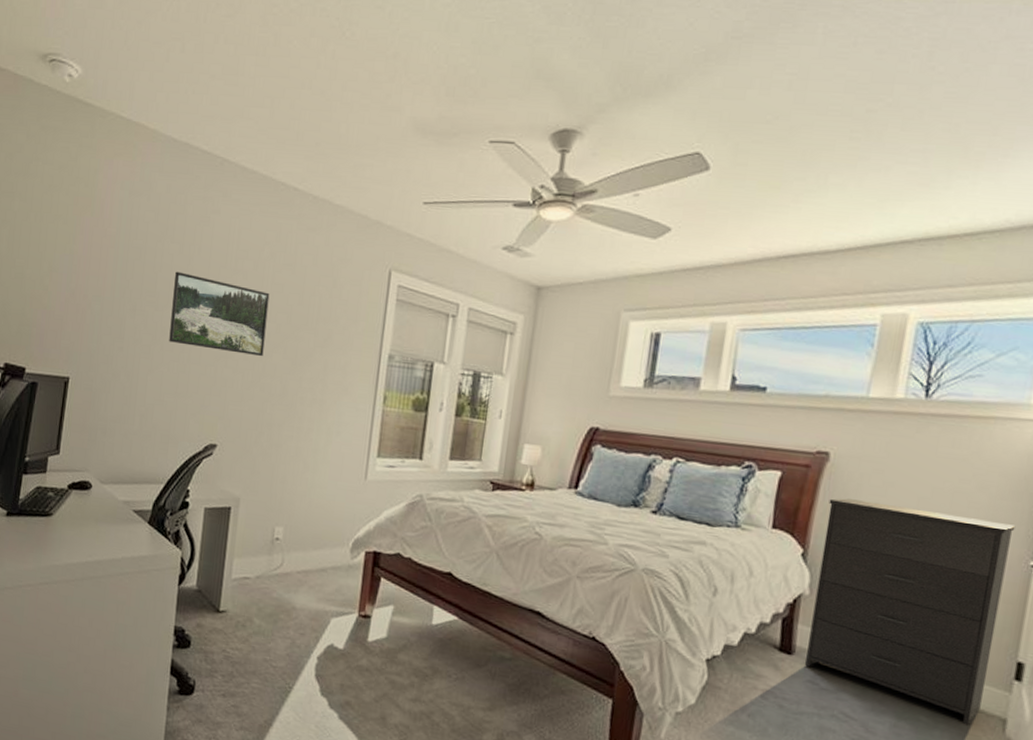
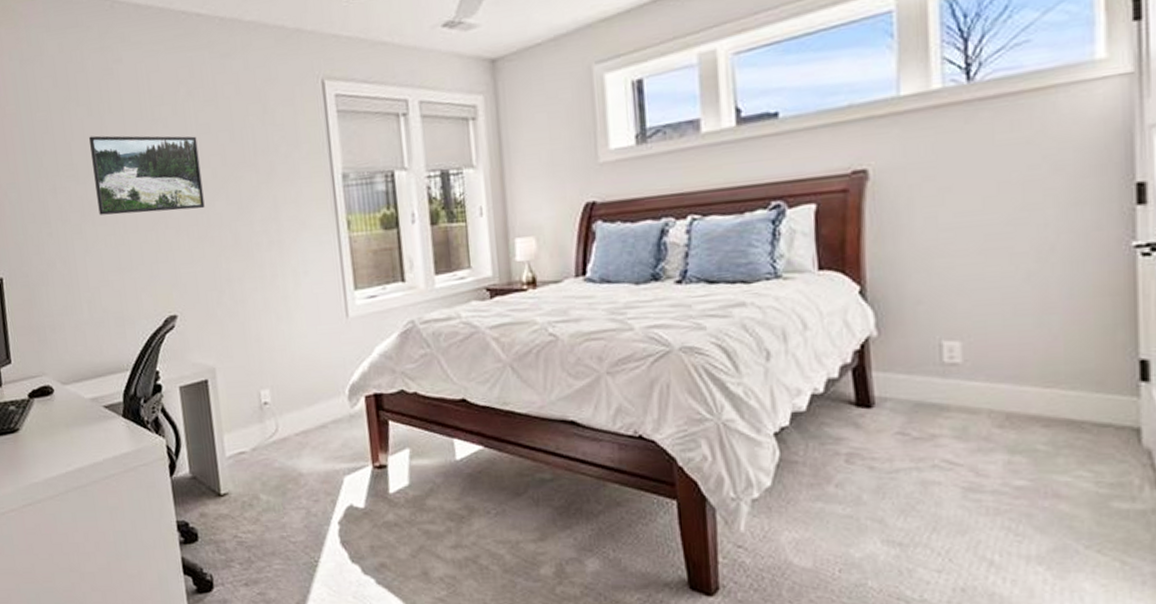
dresser: present [805,498,1016,726] -> none [878,204,1107,445]

